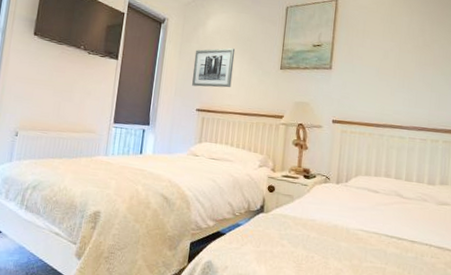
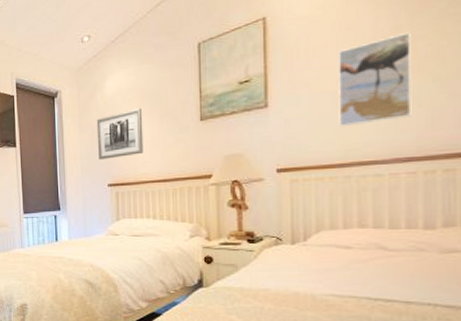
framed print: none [379,35,431,97] -> present [339,31,412,128]

